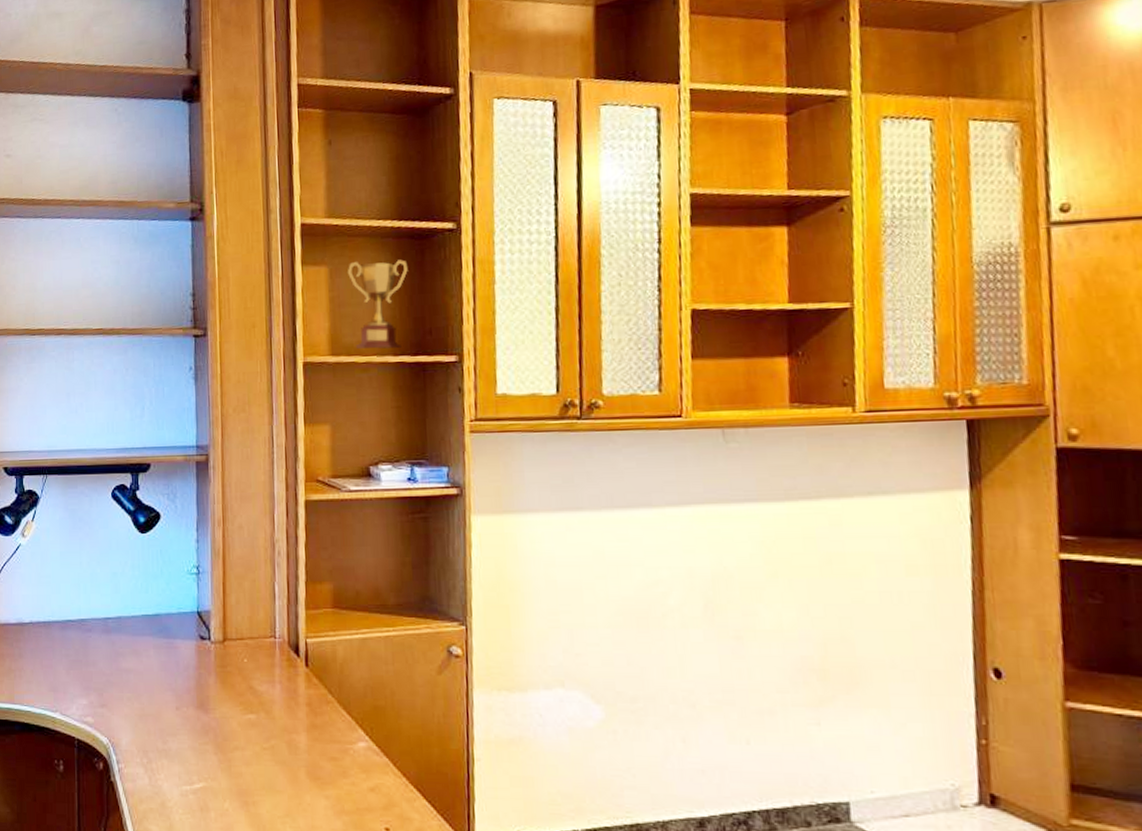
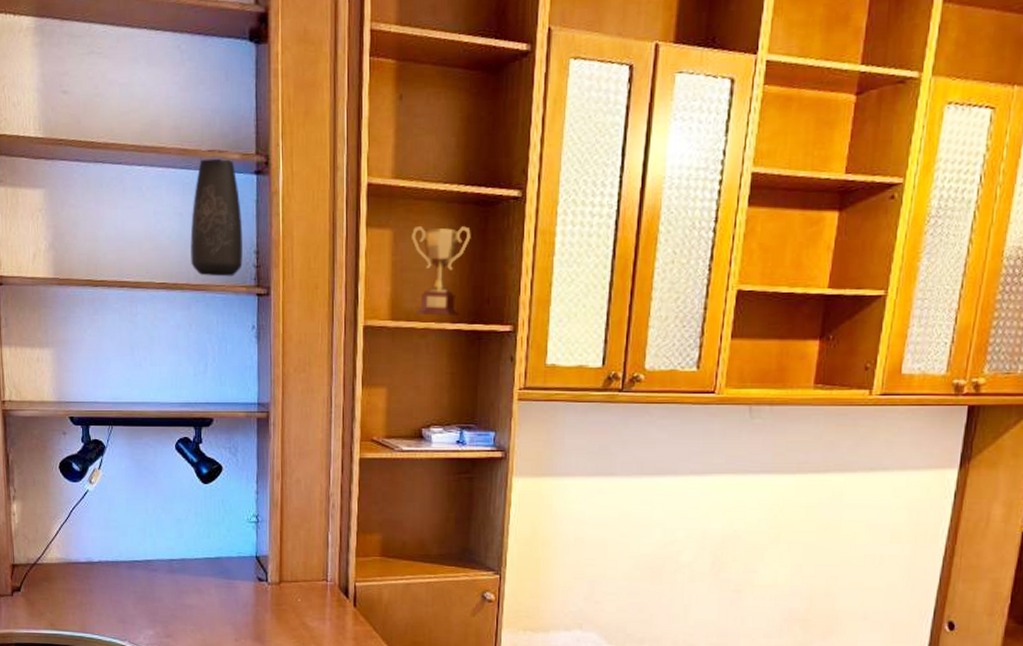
vase: none [126,199,179,320] -> present [189,149,243,277]

